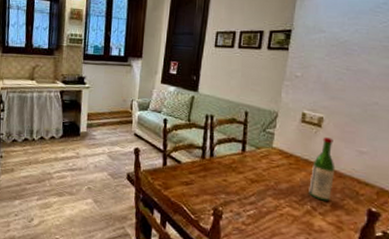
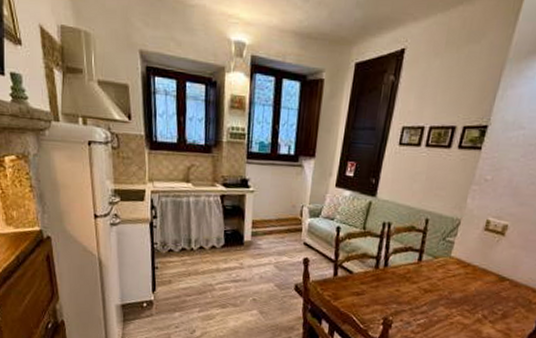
wine bottle: present [309,137,336,201] -> none [482,246,515,310]

